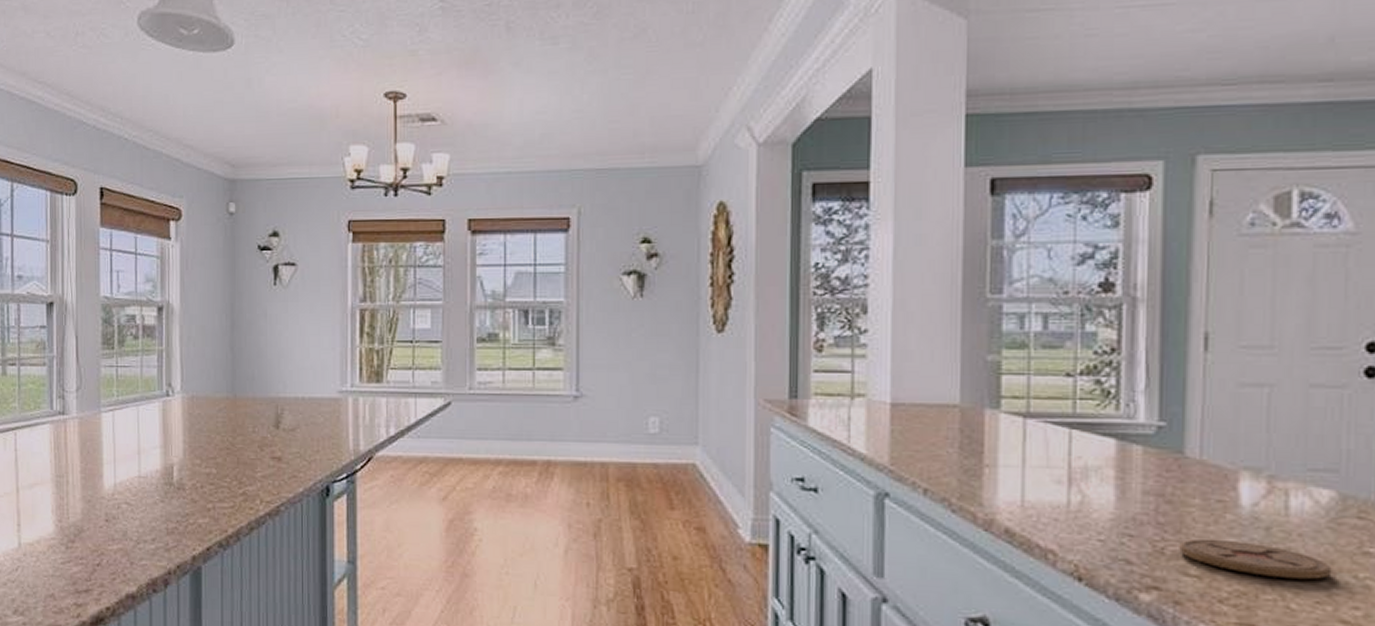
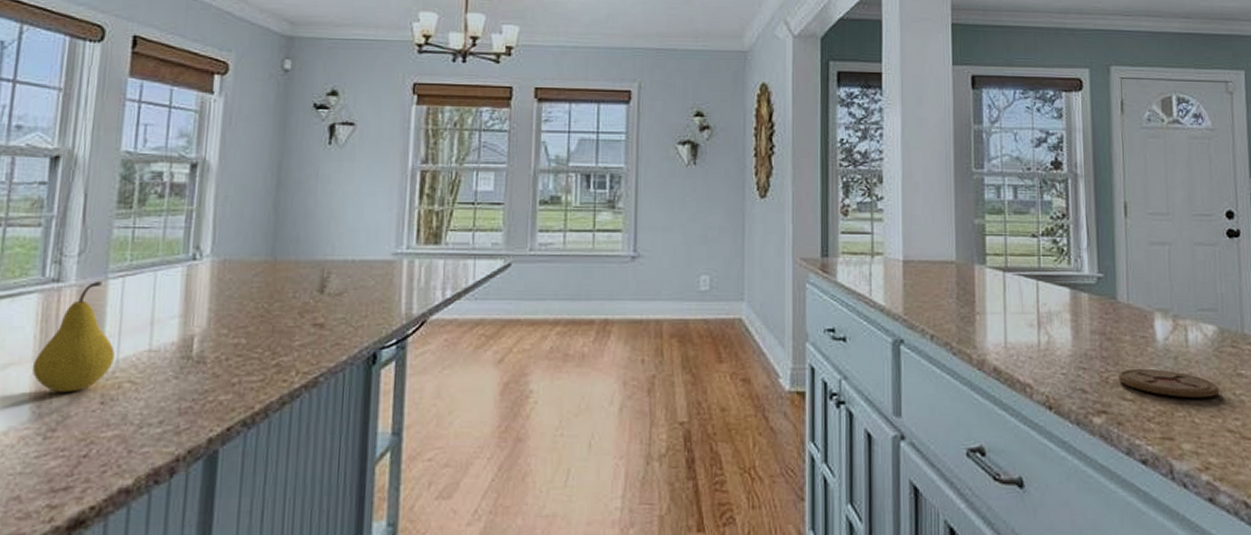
fruit: none [52,415,112,510] -> present [33,282,115,392]

